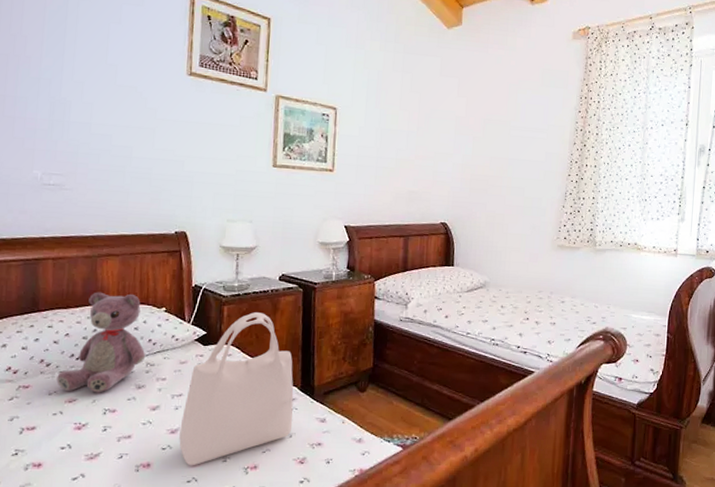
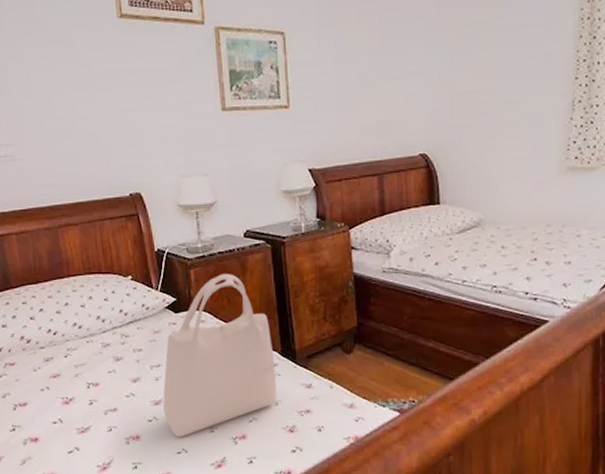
teddy bear: present [56,292,146,393] -> none [38,264,120,367]

